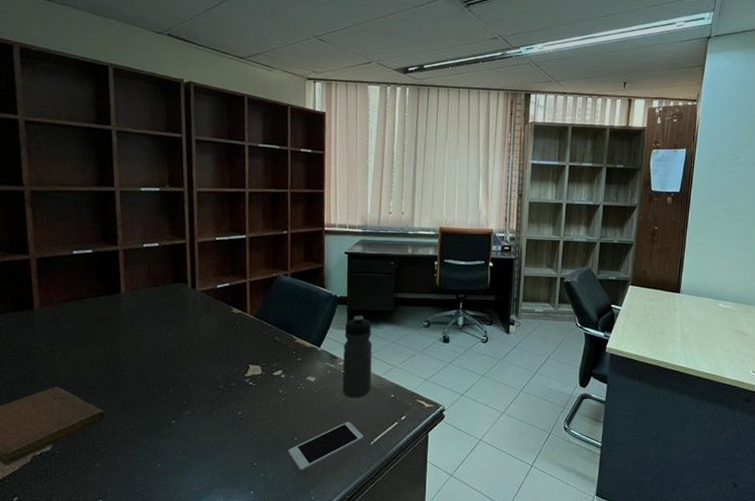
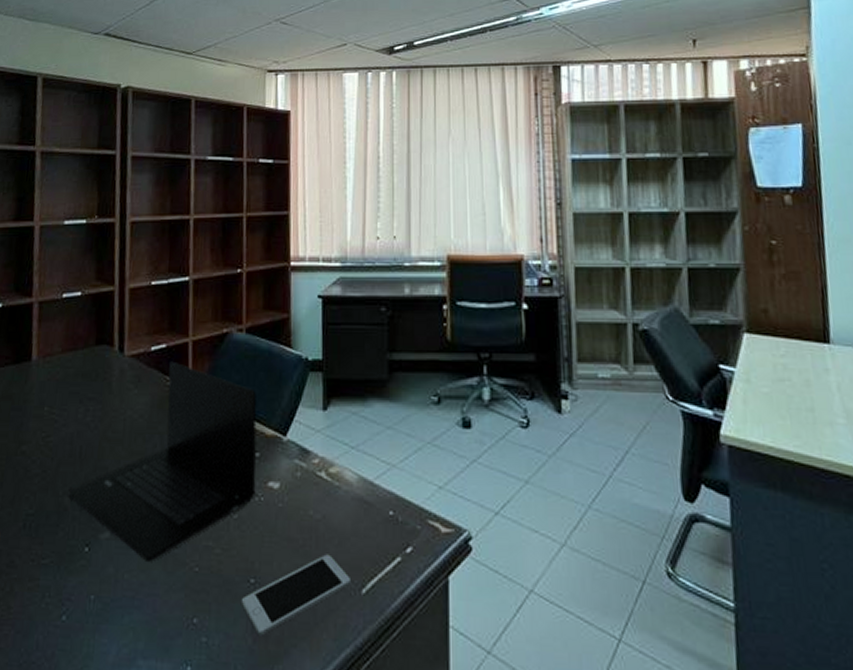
laptop: none [157,295,299,429] -> present [68,361,257,562]
water bottle: present [342,315,373,399] -> none [318,387,360,517]

